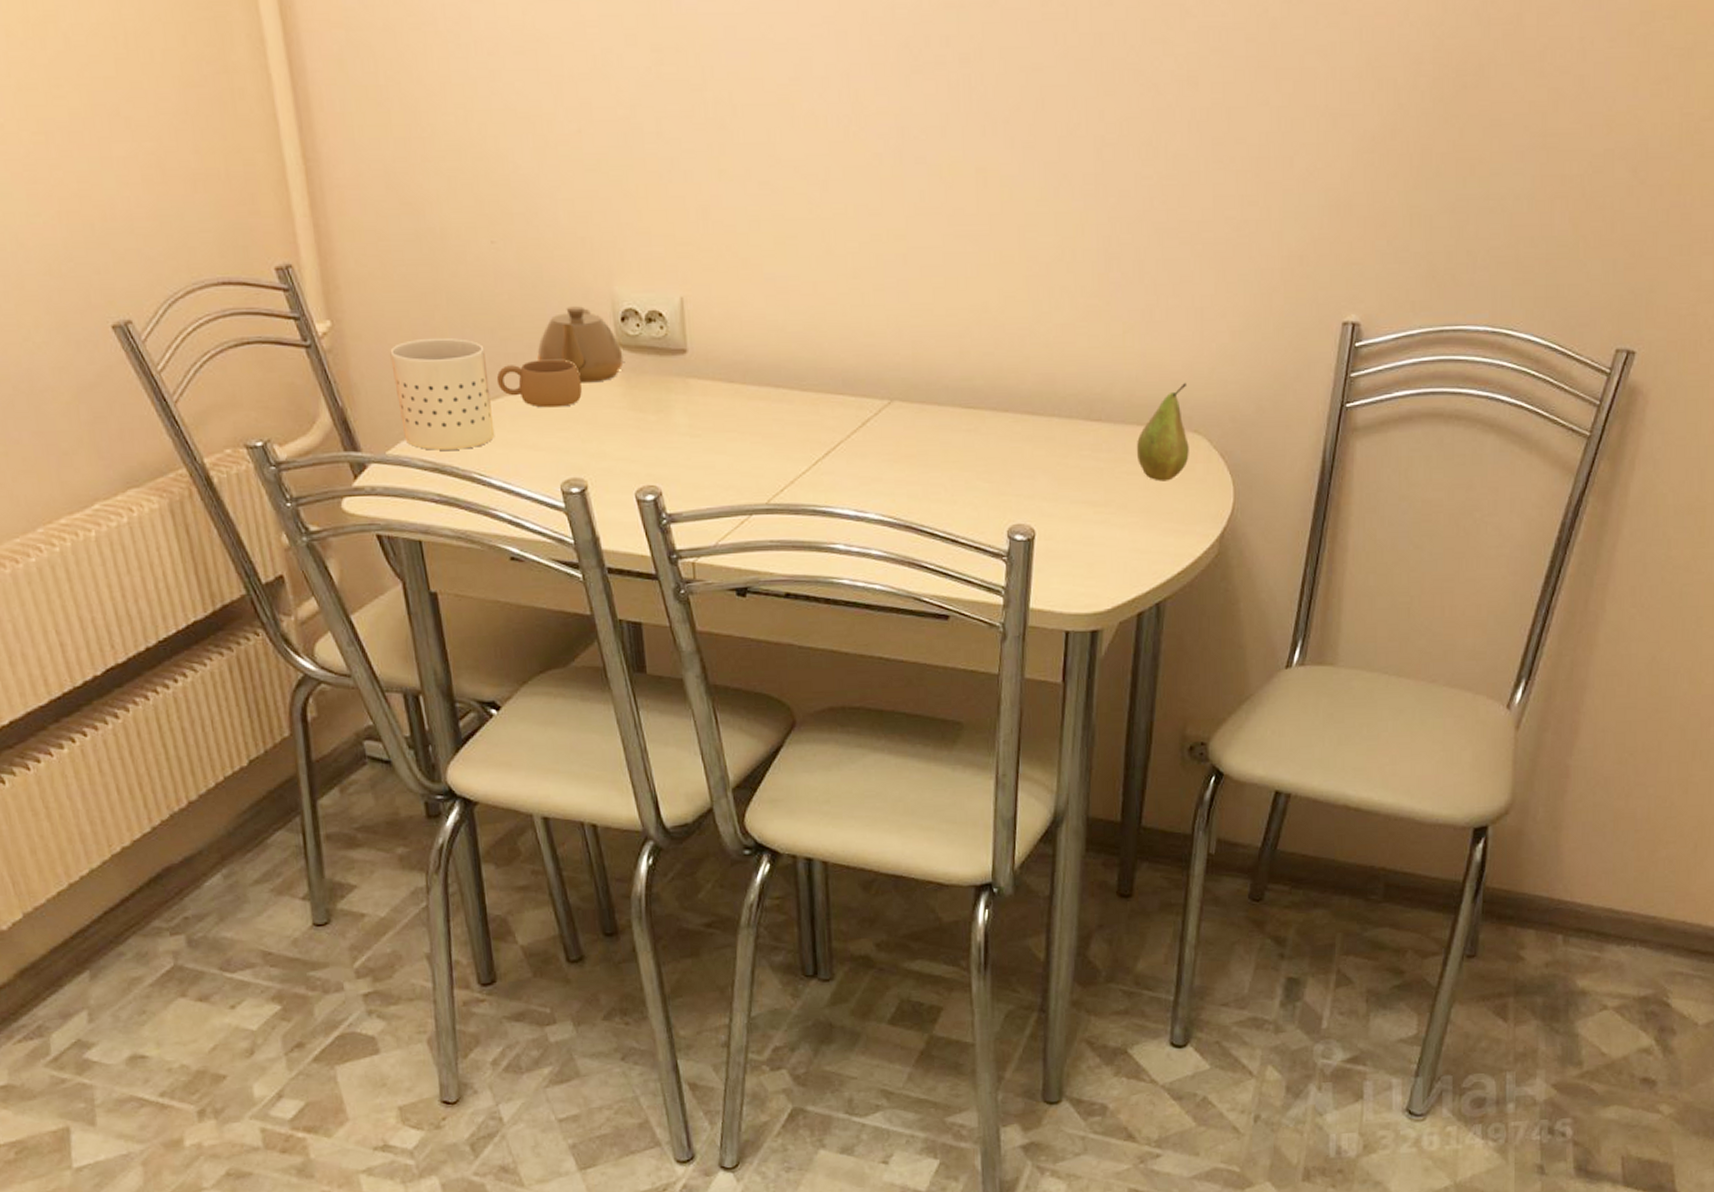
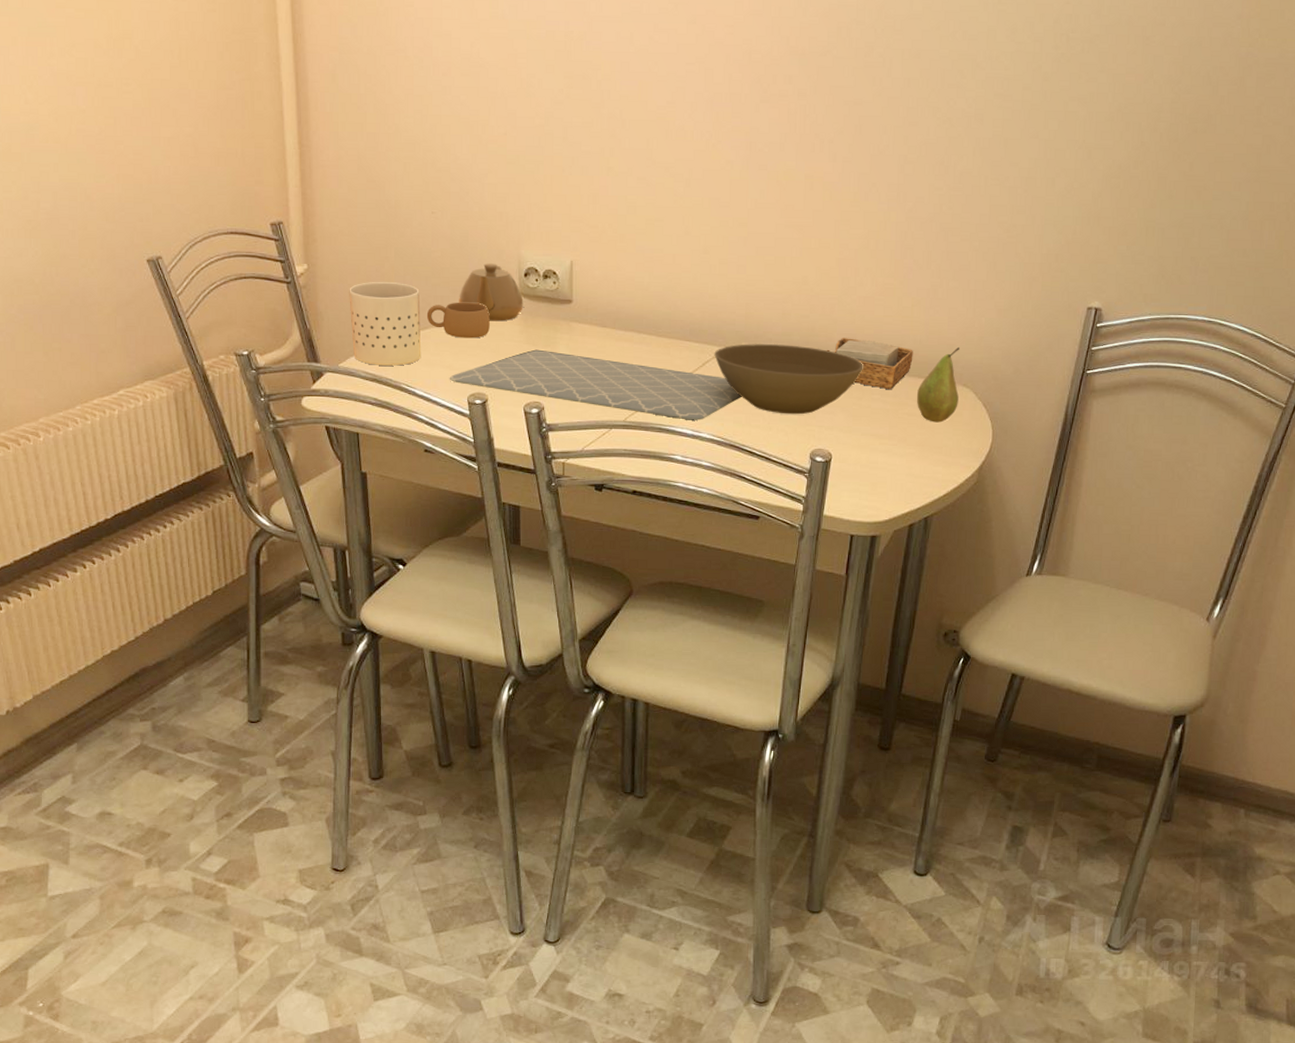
placemat: none [534,417,915,498] -> present [449,349,742,421]
bowl: none [876,392,1068,483] -> present [714,344,864,415]
napkin holder: none [1018,379,1129,442] -> present [826,338,913,389]

